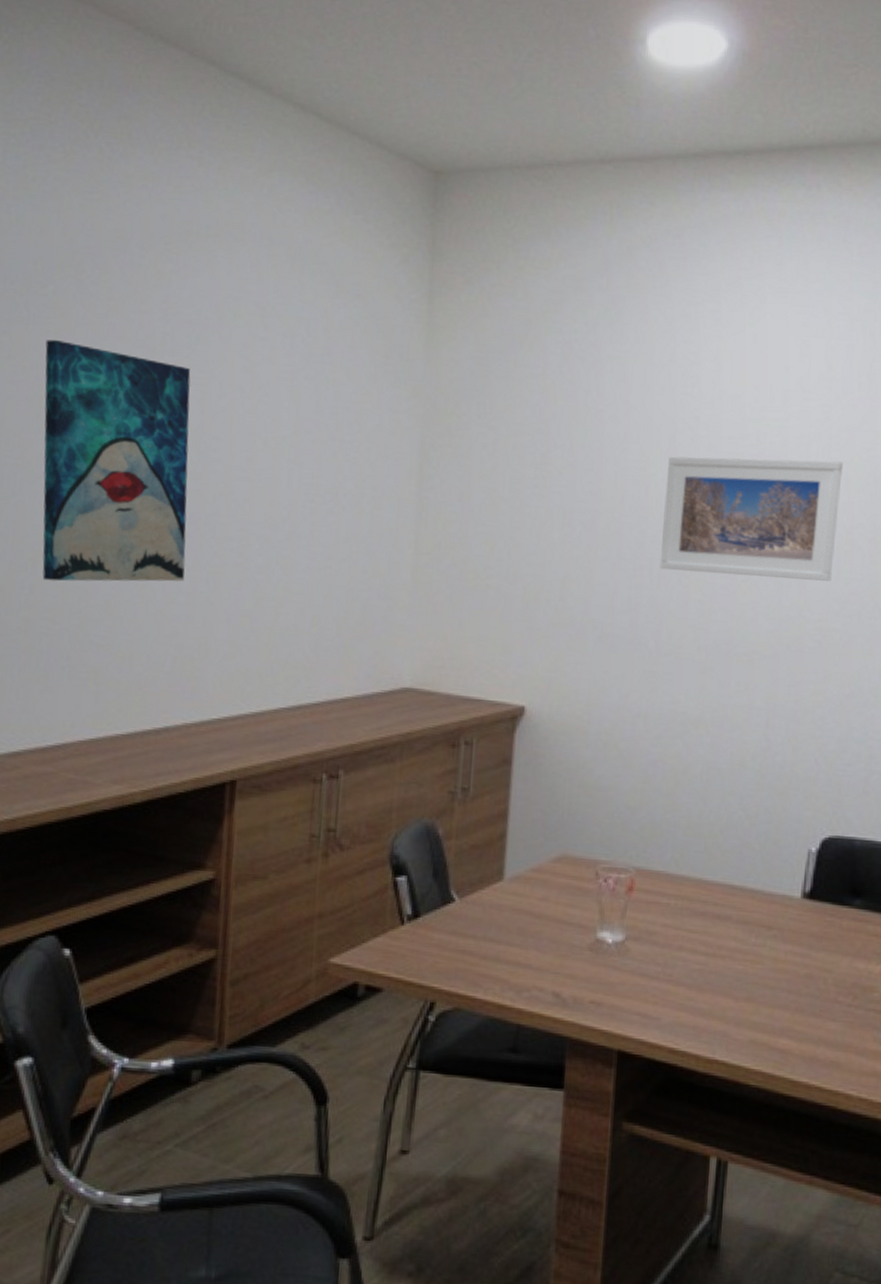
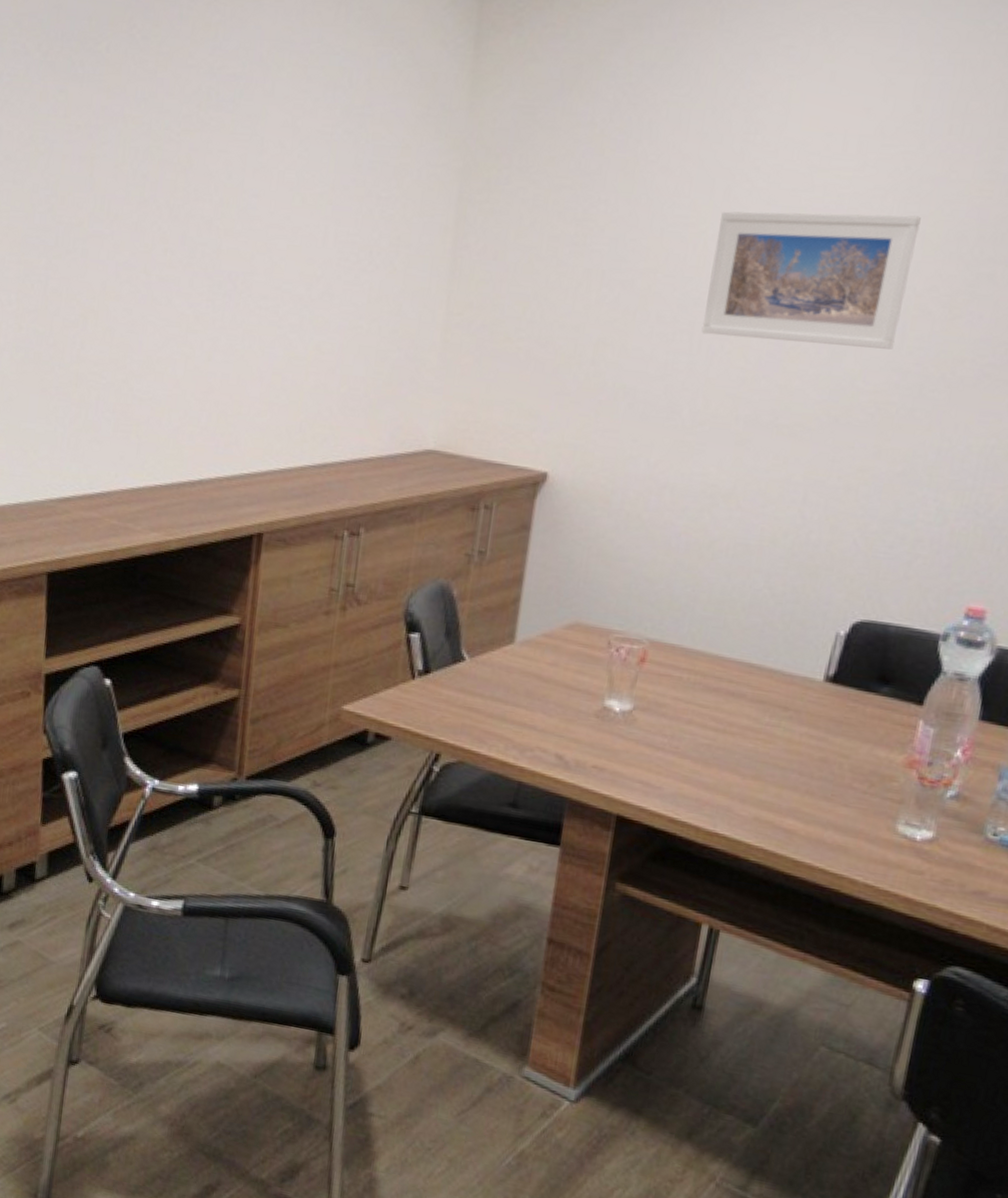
wall art: present [42,340,191,582] -> none [92,97,234,339]

